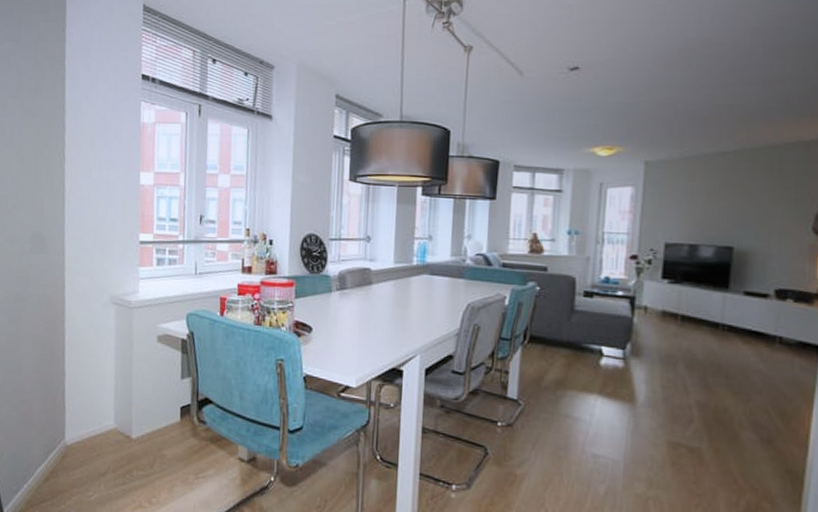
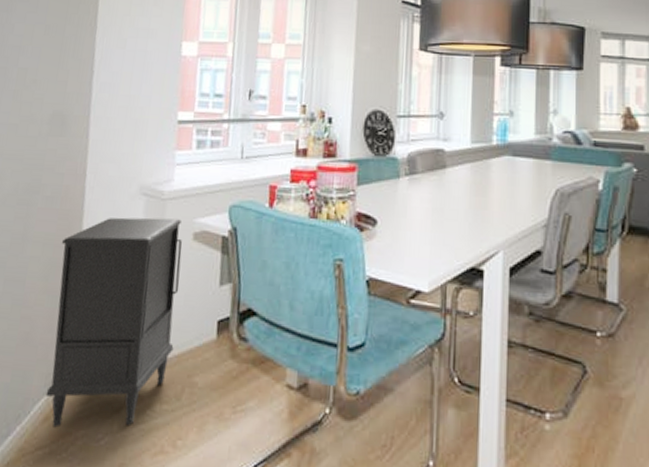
nightstand: none [45,322,149,487] -> present [45,217,183,428]

